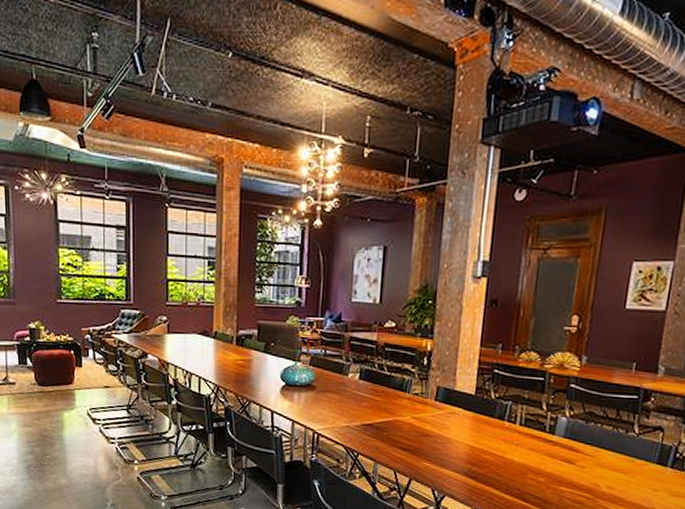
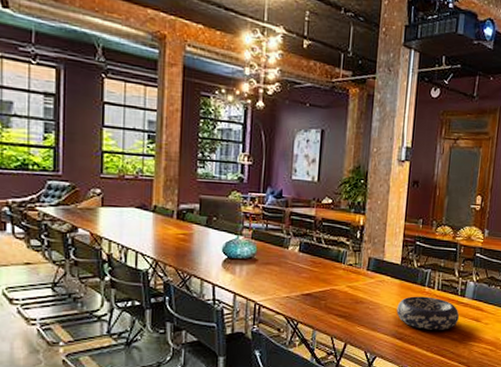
decorative bowl: none [469,431,547,471] -> present [396,296,459,330]

